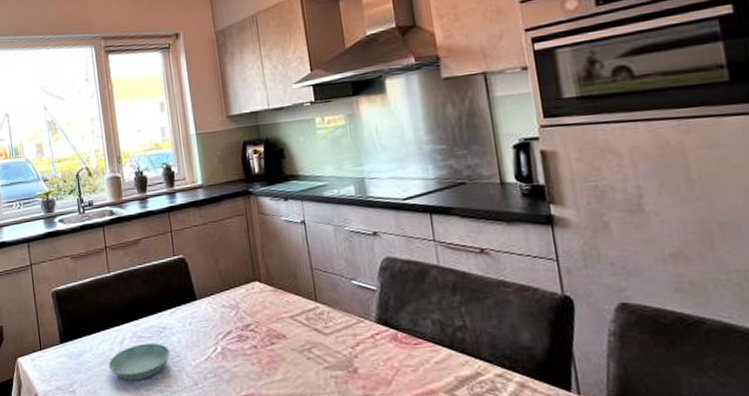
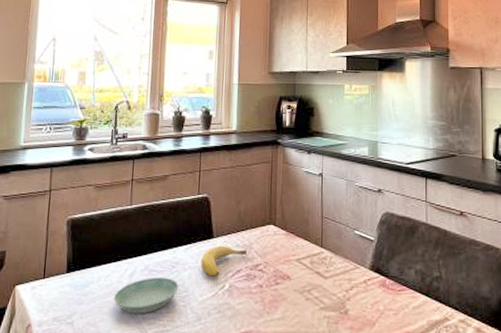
fruit: none [187,306,236,340] -> present [200,245,248,277]

